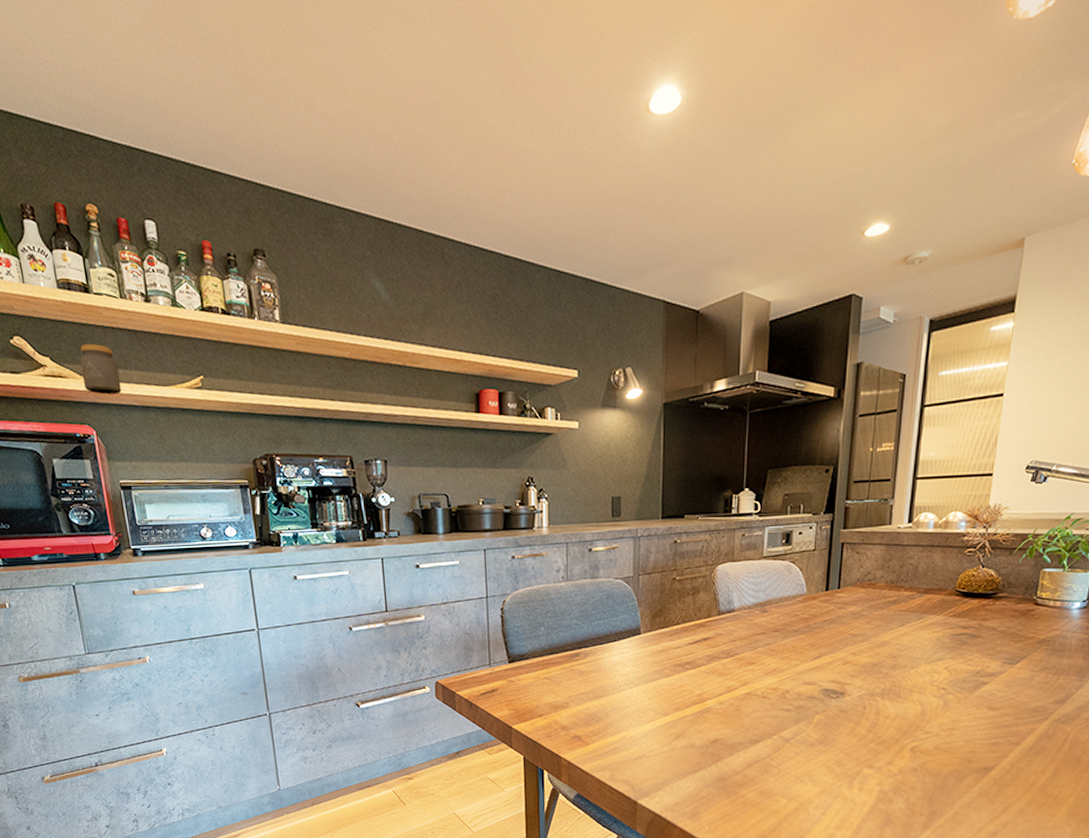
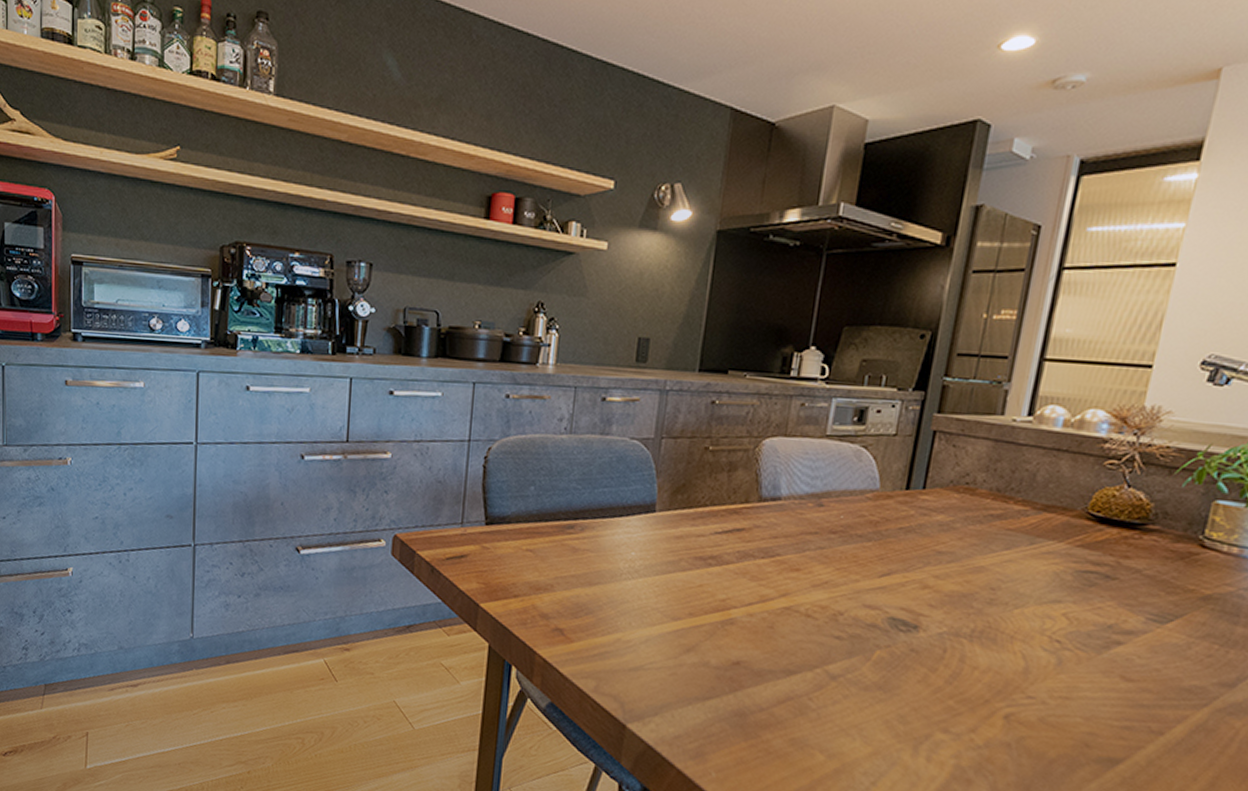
jar: present [79,344,122,395] -> none [50,100,91,158]

